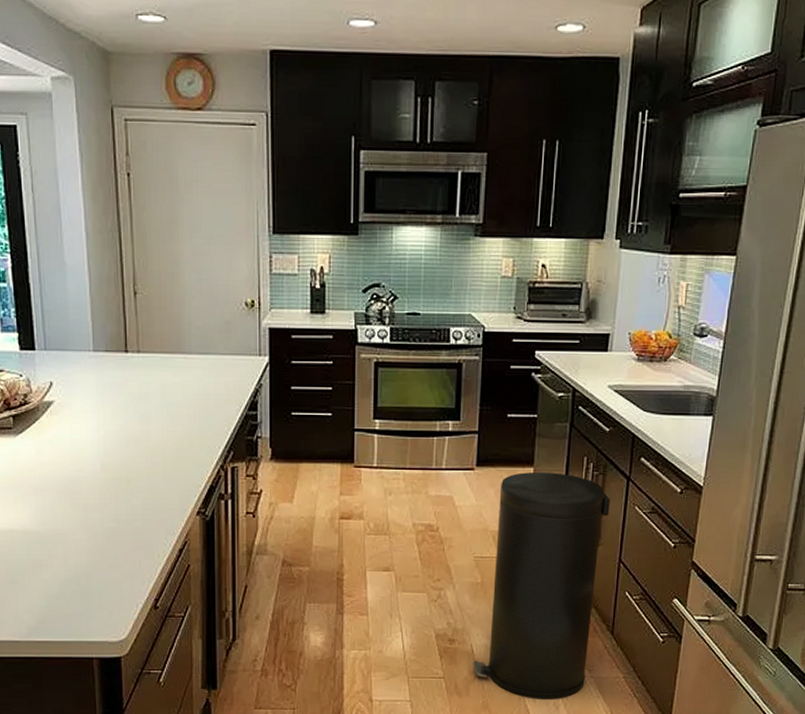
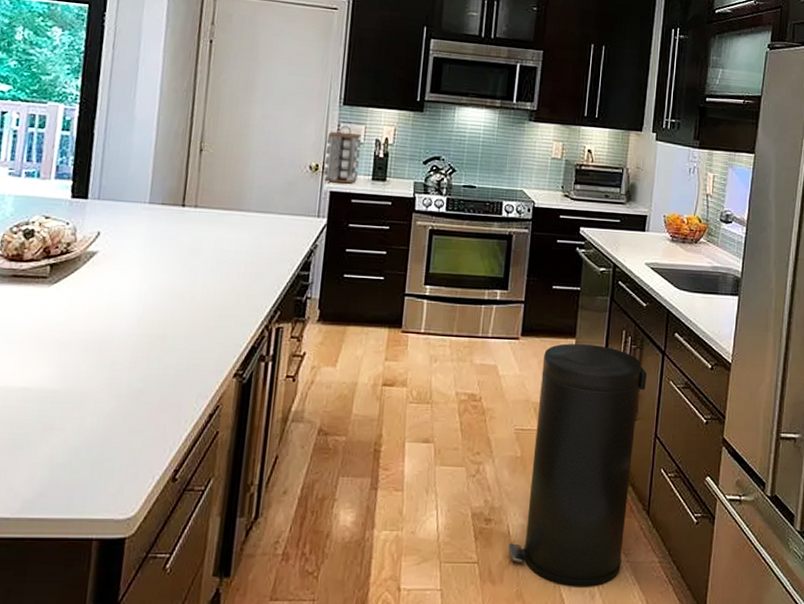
spice rack: none [260,256,297,320] -> present [323,125,362,184]

